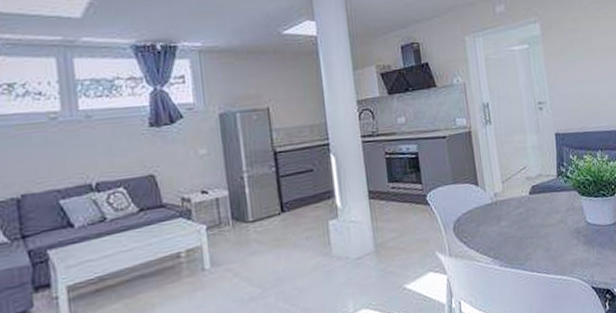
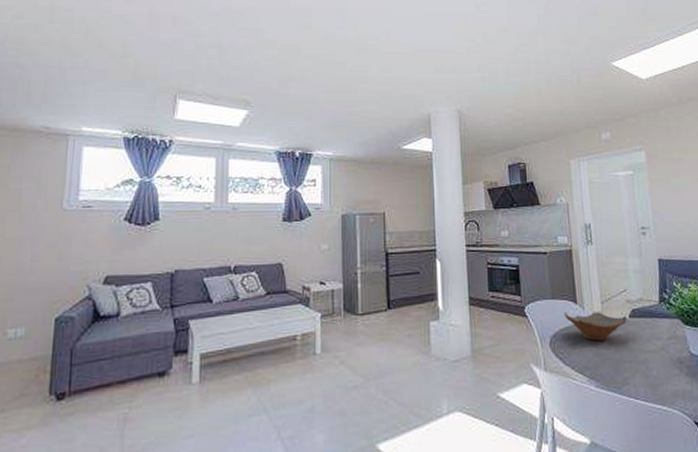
bowl: none [466,192,527,221] -> present [564,312,627,341]

